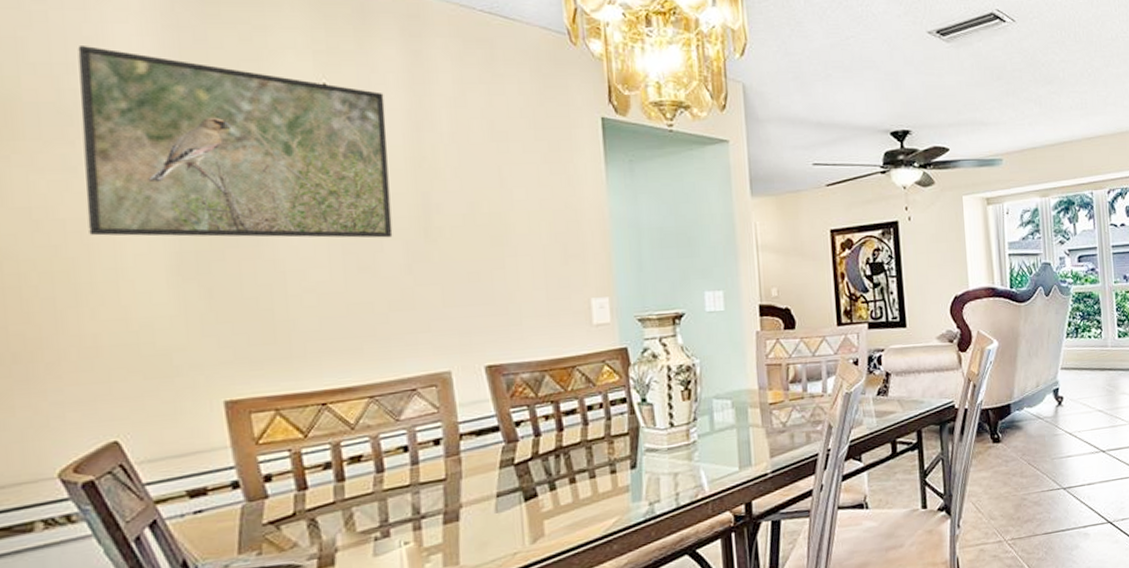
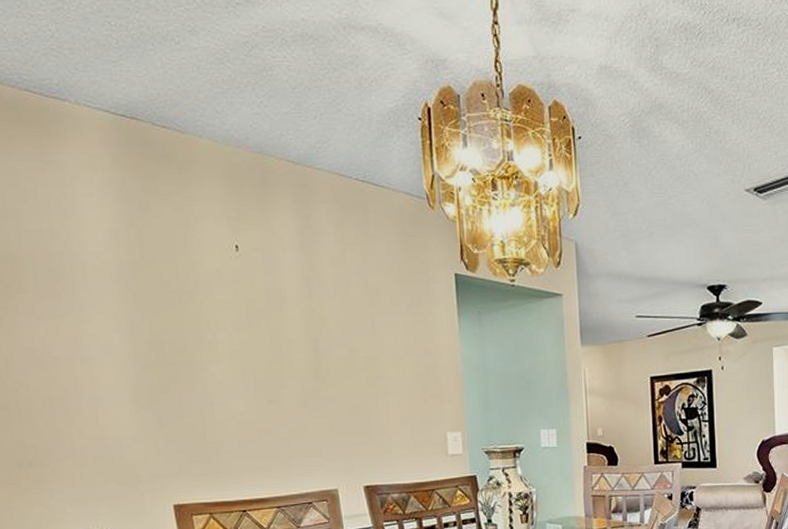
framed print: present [78,46,393,238] -> none [59,216,292,377]

